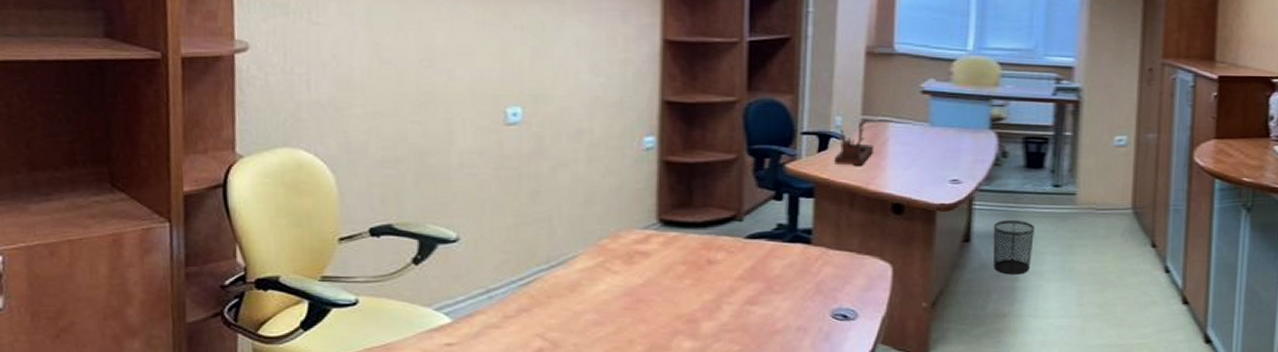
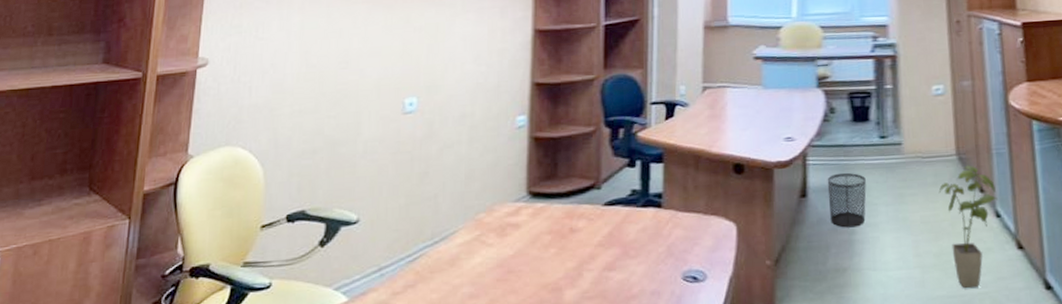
desk organizer: present [833,122,874,166] -> none [679,89,715,131]
house plant: none [1109,220,1169,338] -> present [938,165,998,288]

